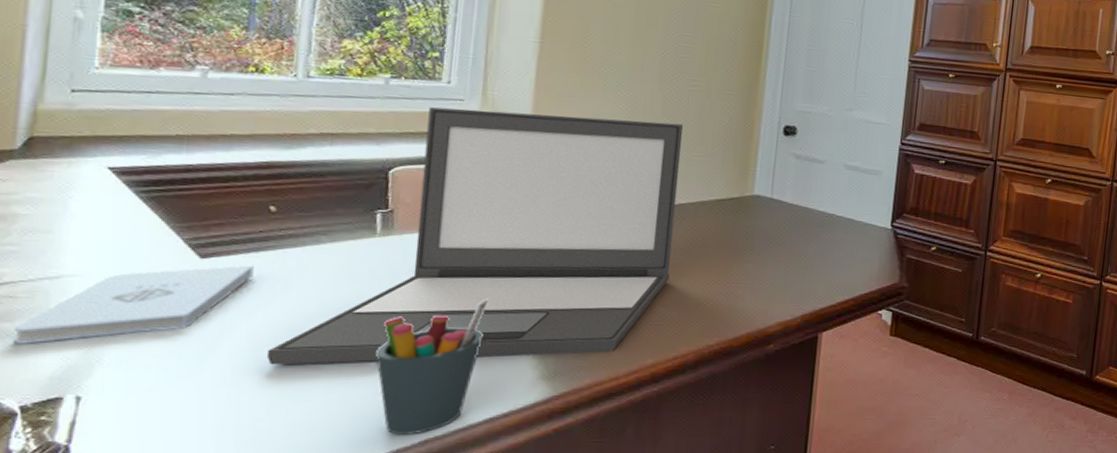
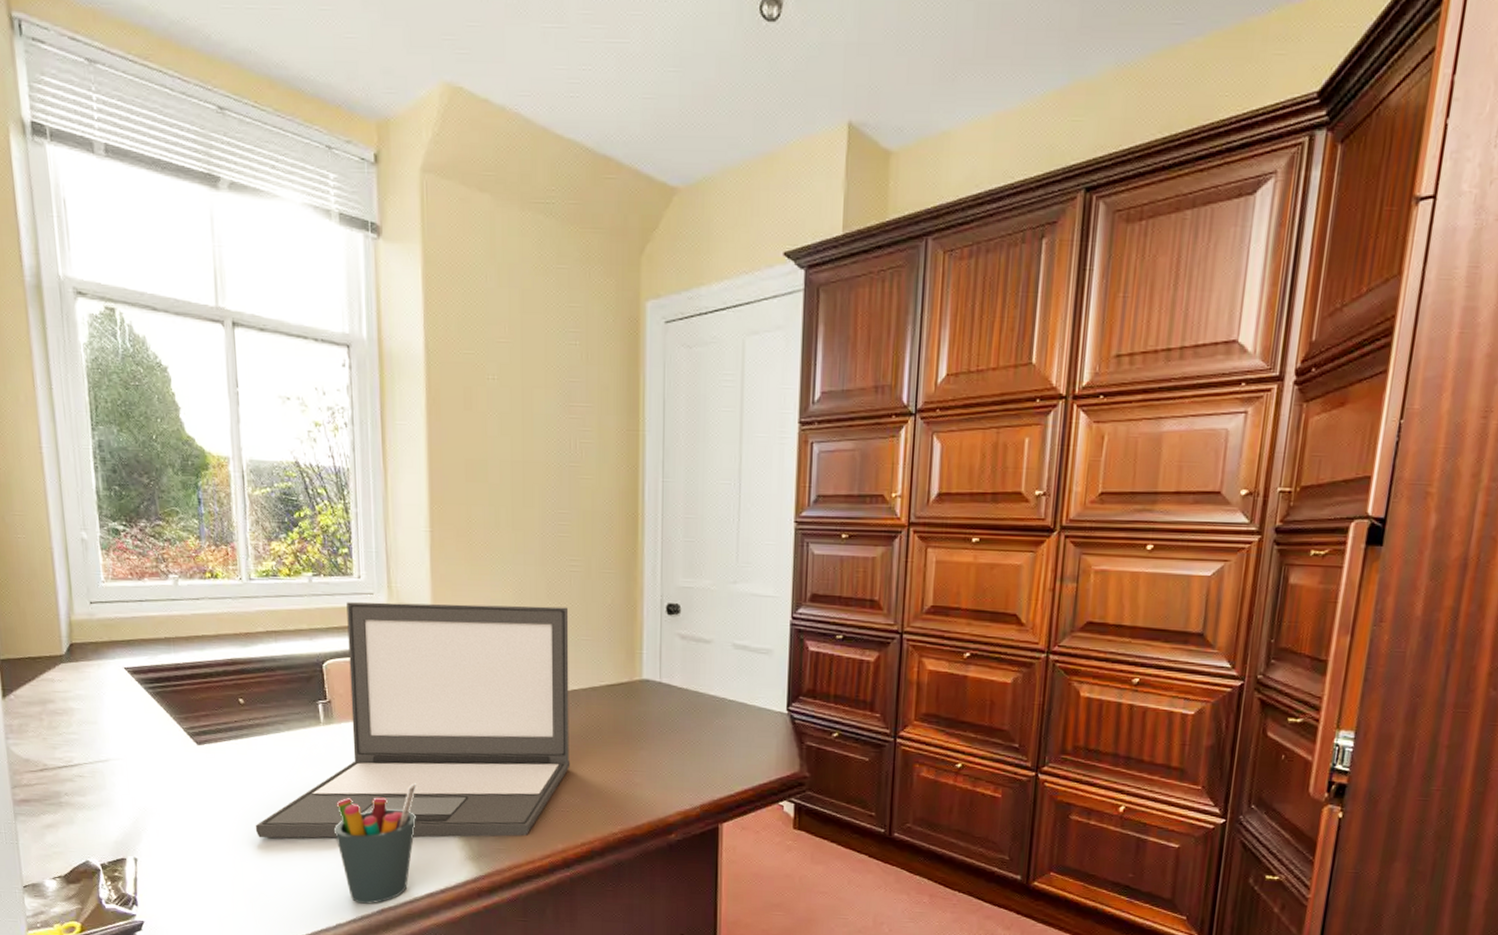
notepad: present [12,265,254,344] -> none [86,751,236,815]

